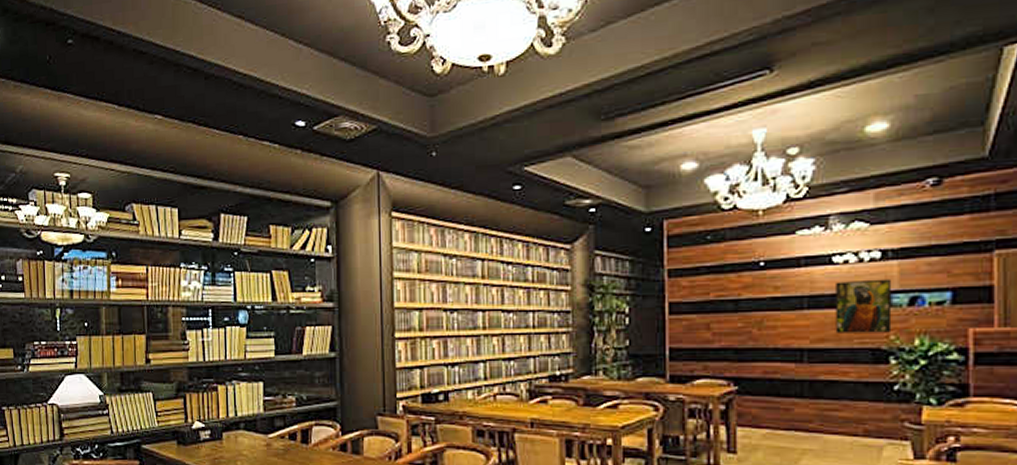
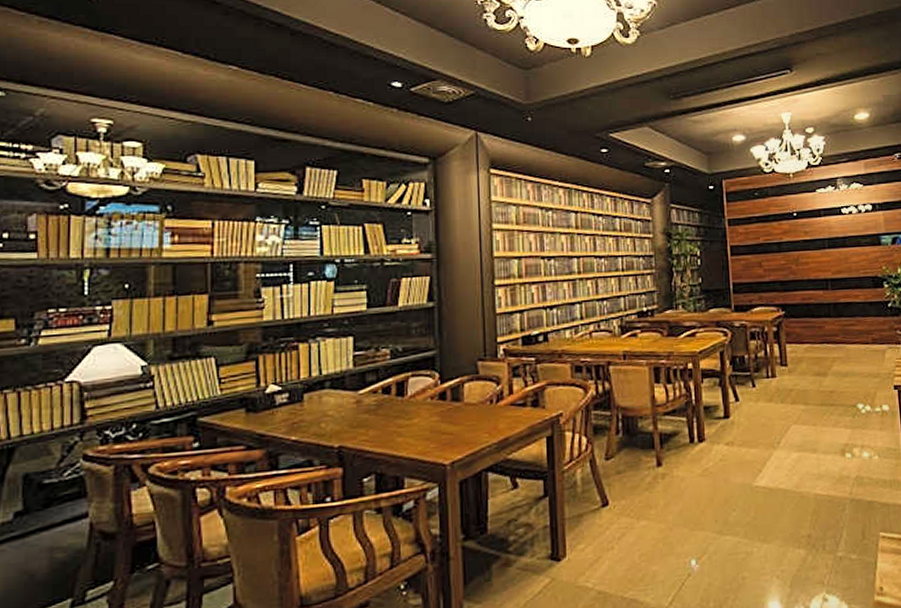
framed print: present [835,278,892,333] -> none [845,225,883,266]

